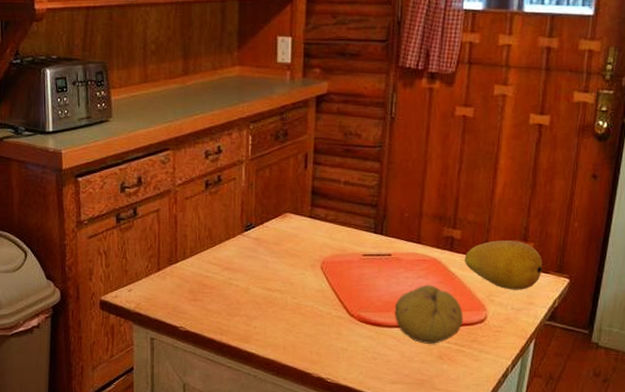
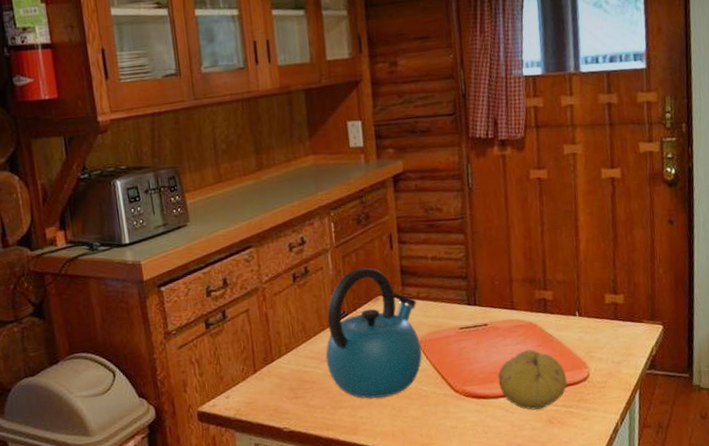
kettle: none [228,183,323,311] -> present [325,267,422,399]
fruit: present [464,240,543,290] -> none [559,294,636,344]

